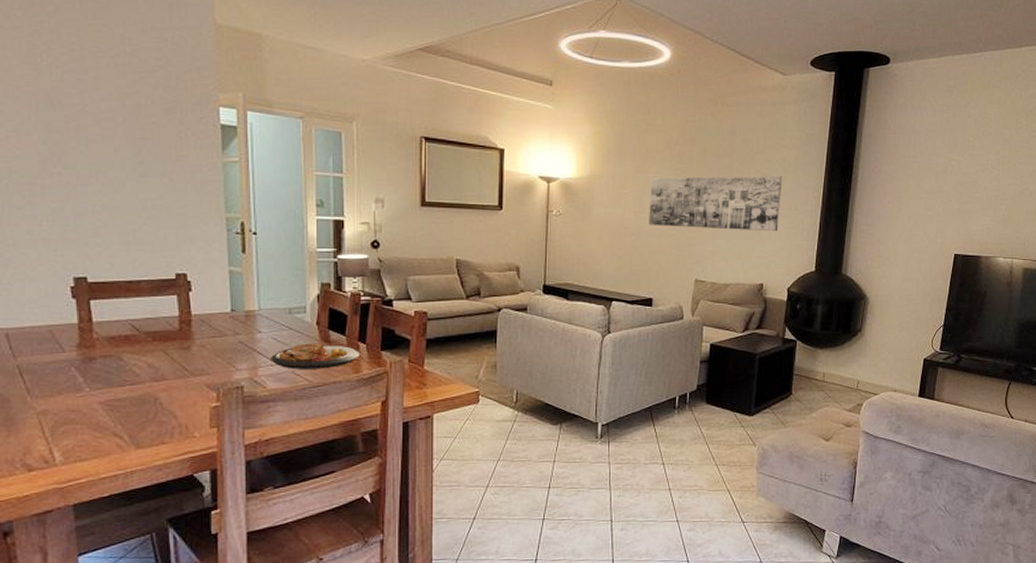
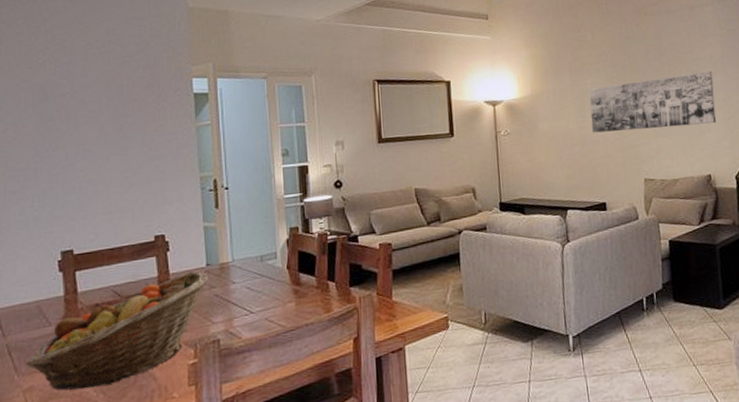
fruit basket: none [39,315,232,419] -> present [26,271,208,391]
plate: present [271,343,360,369] -> none [245,286,330,317]

